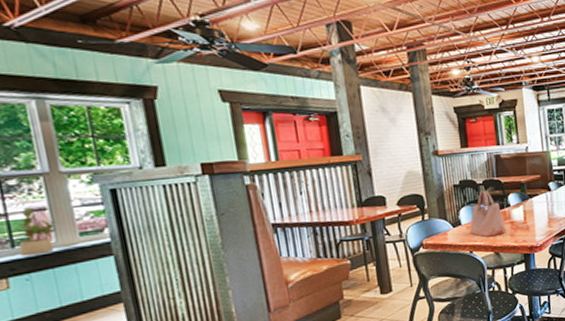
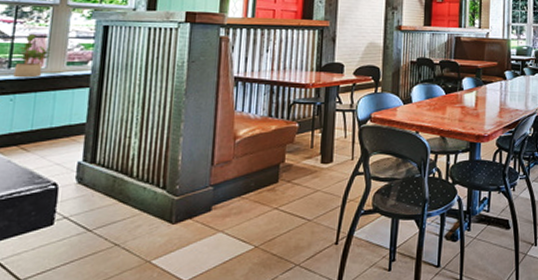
handbag: present [469,190,507,237] -> none [419,70,456,119]

